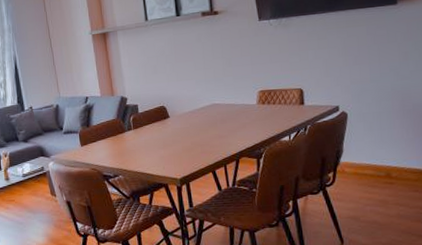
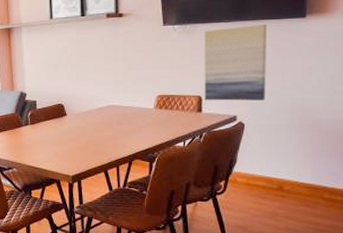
wall art: none [300,13,366,92] -> present [204,24,267,101]

